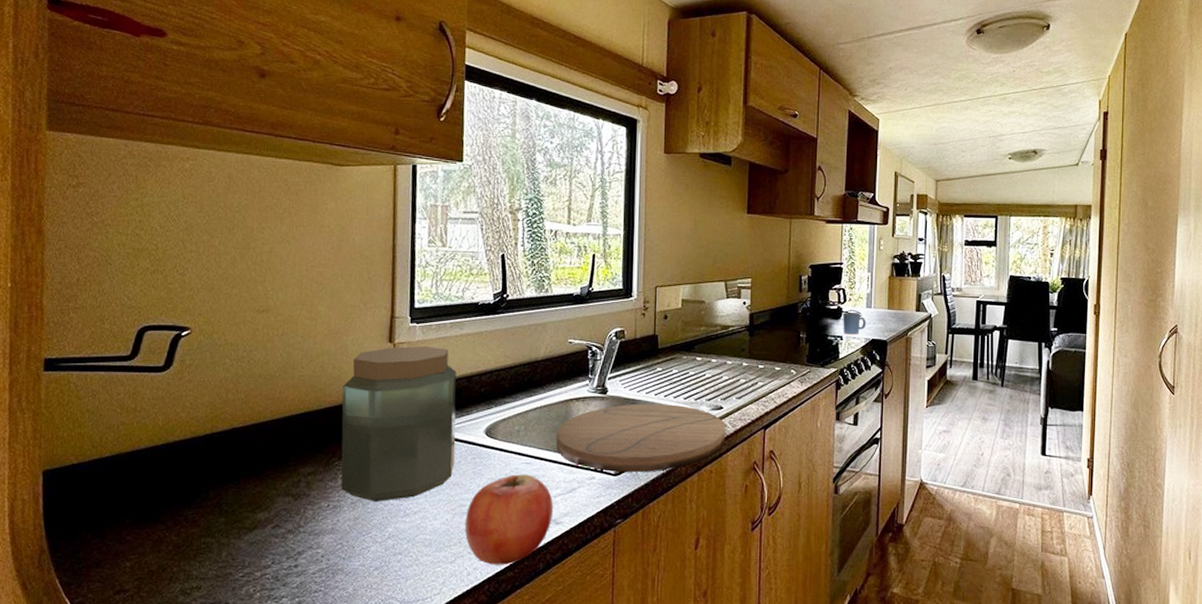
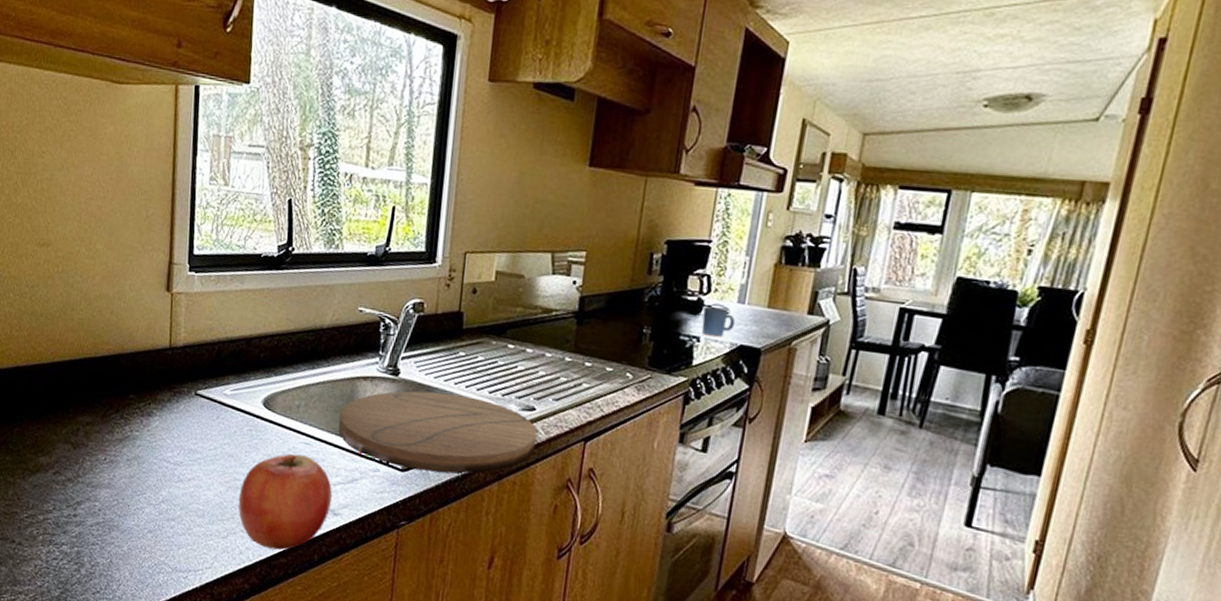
peanut butter: present [340,346,457,503] -> none [117,296,235,463]

